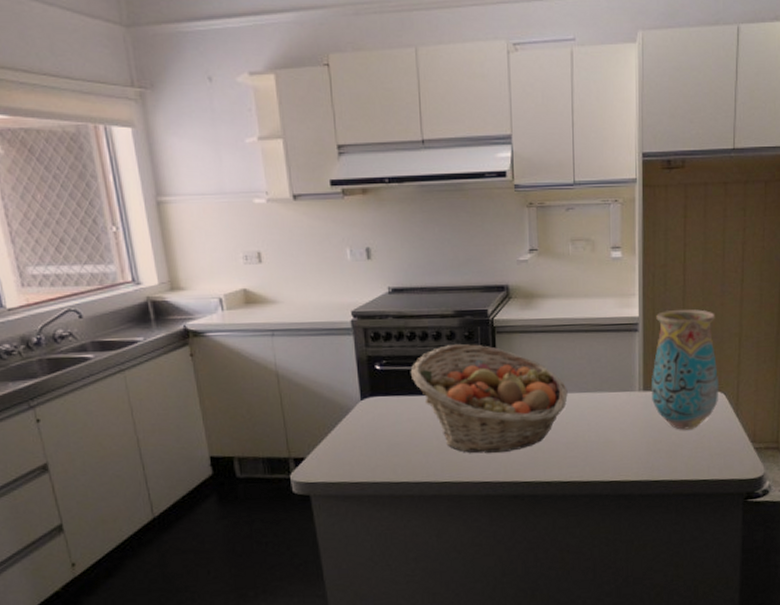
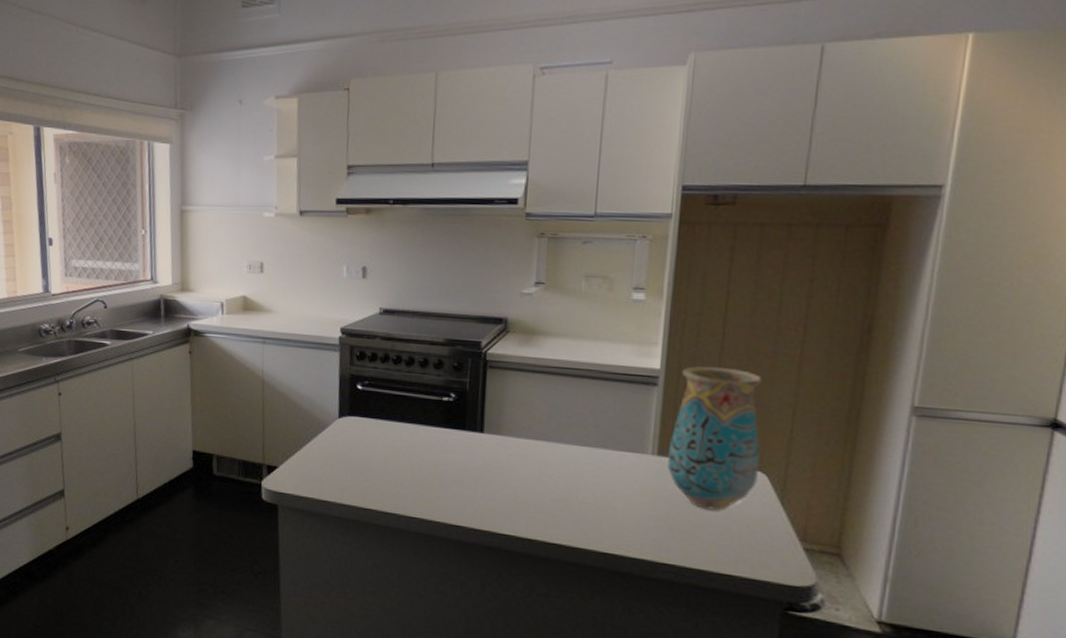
fruit basket: present [410,344,568,454] -> none [391,374,564,498]

